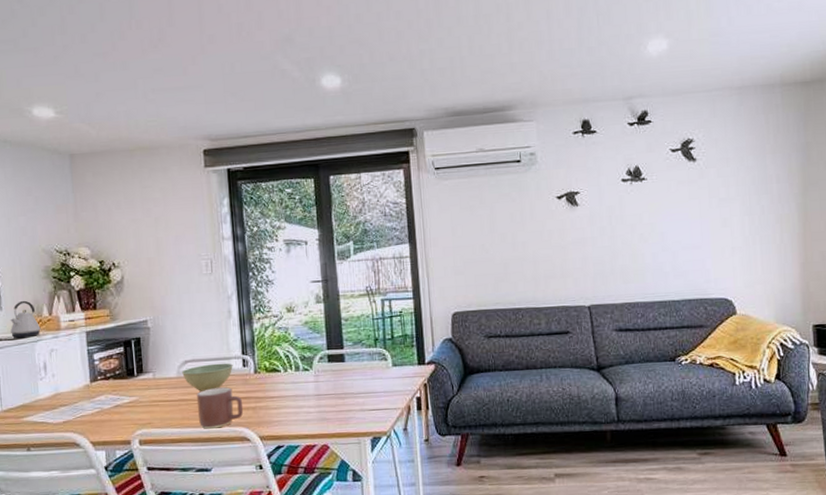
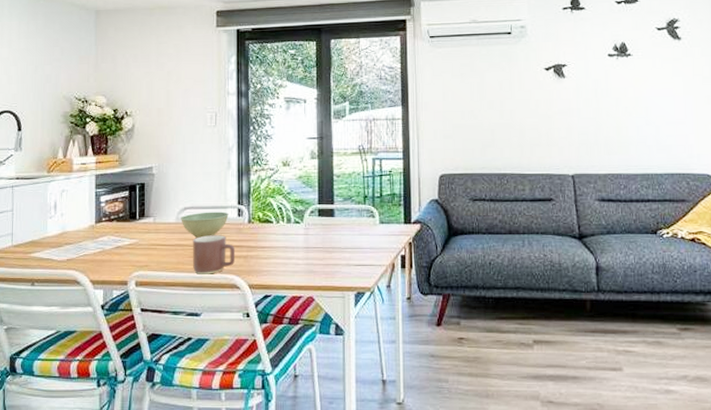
kettle: present [10,300,41,339] -> none [27,142,55,178]

